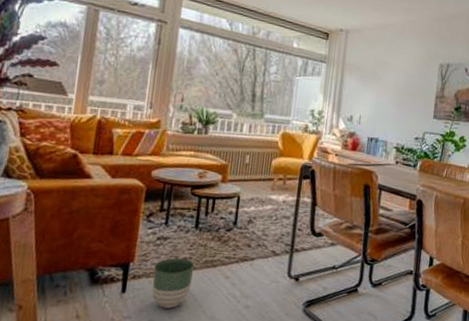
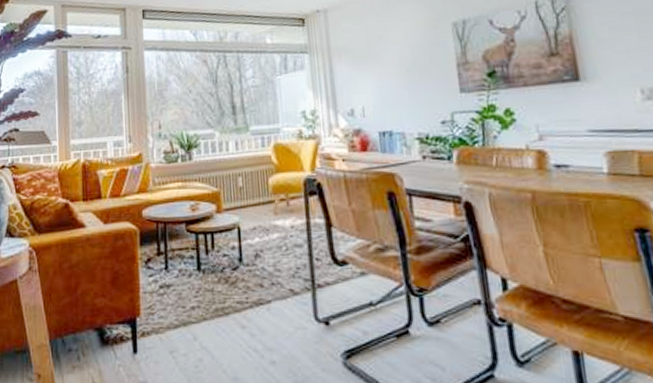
planter: present [152,257,195,309] -> none [162,307,205,369]

